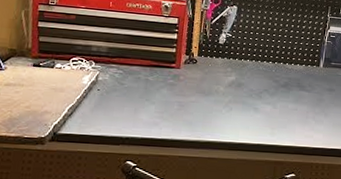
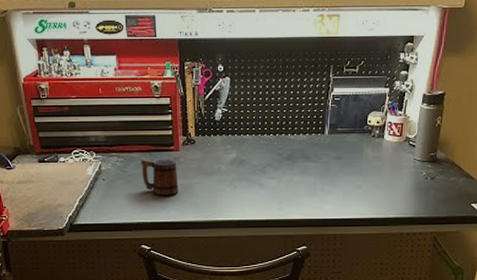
mug: none [139,73,176,112] -> present [141,159,179,195]

